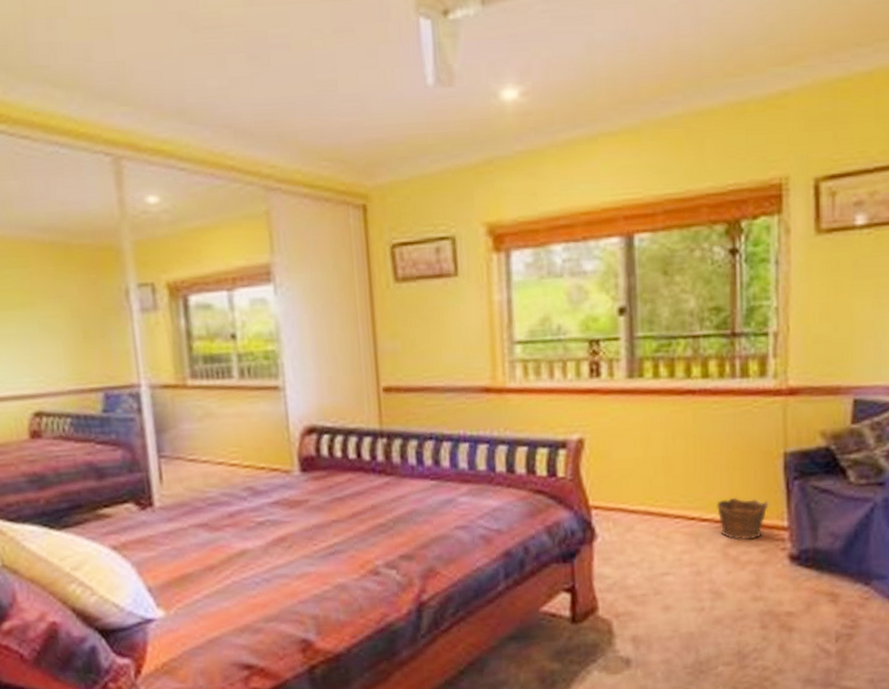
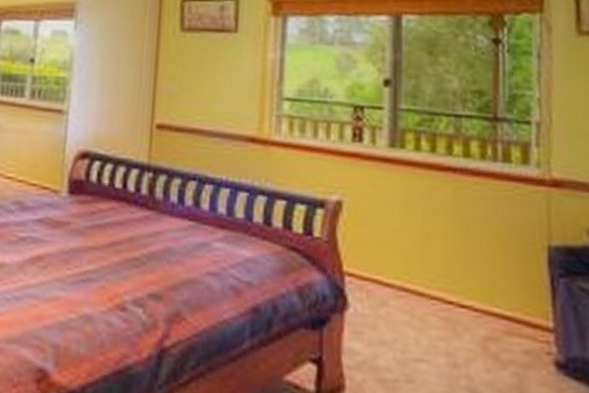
clay pot: present [716,497,769,540] -> none [475,286,532,337]

